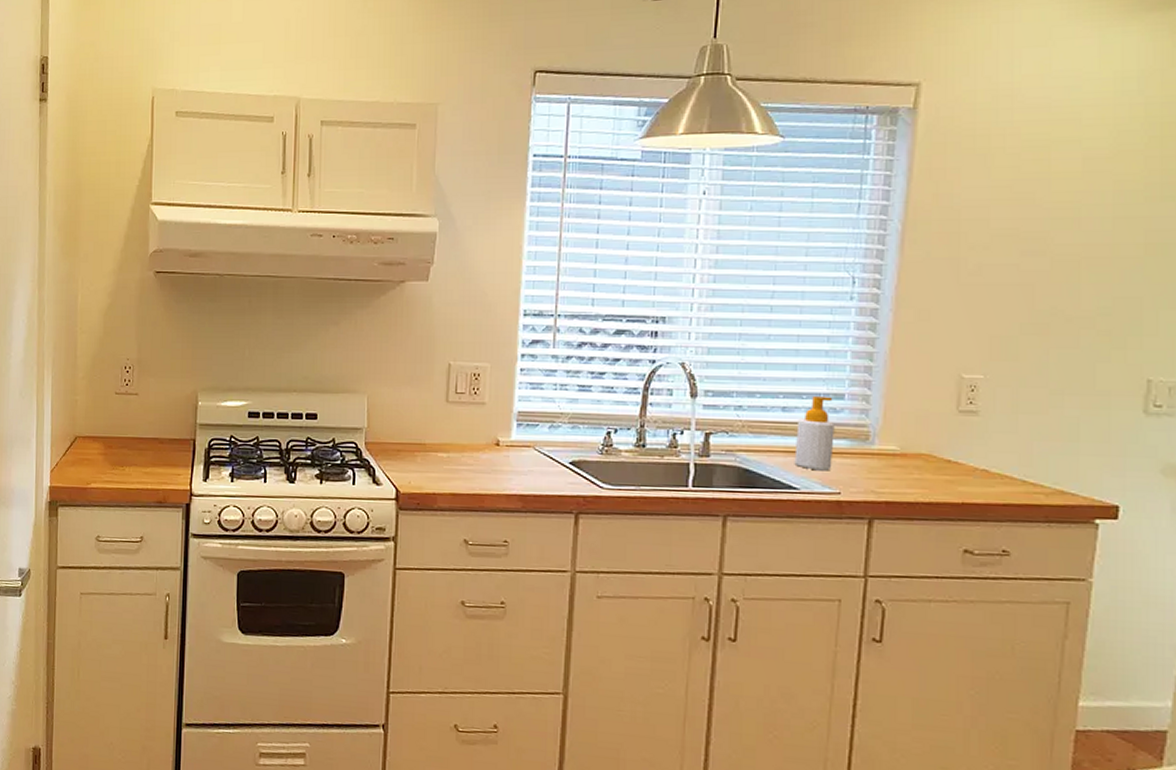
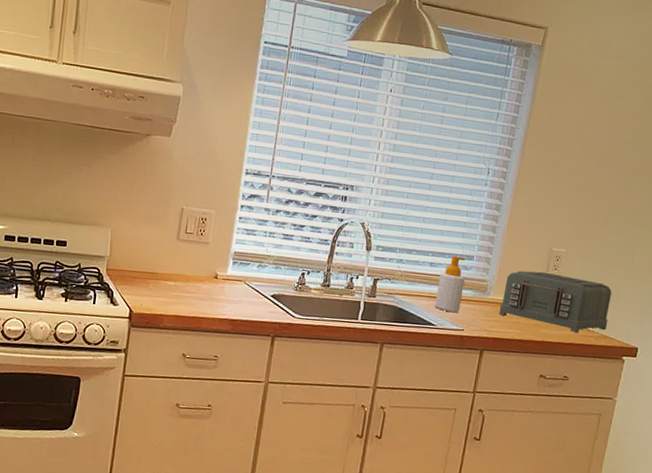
toaster: none [891,407,1066,489] -> present [499,270,612,333]

